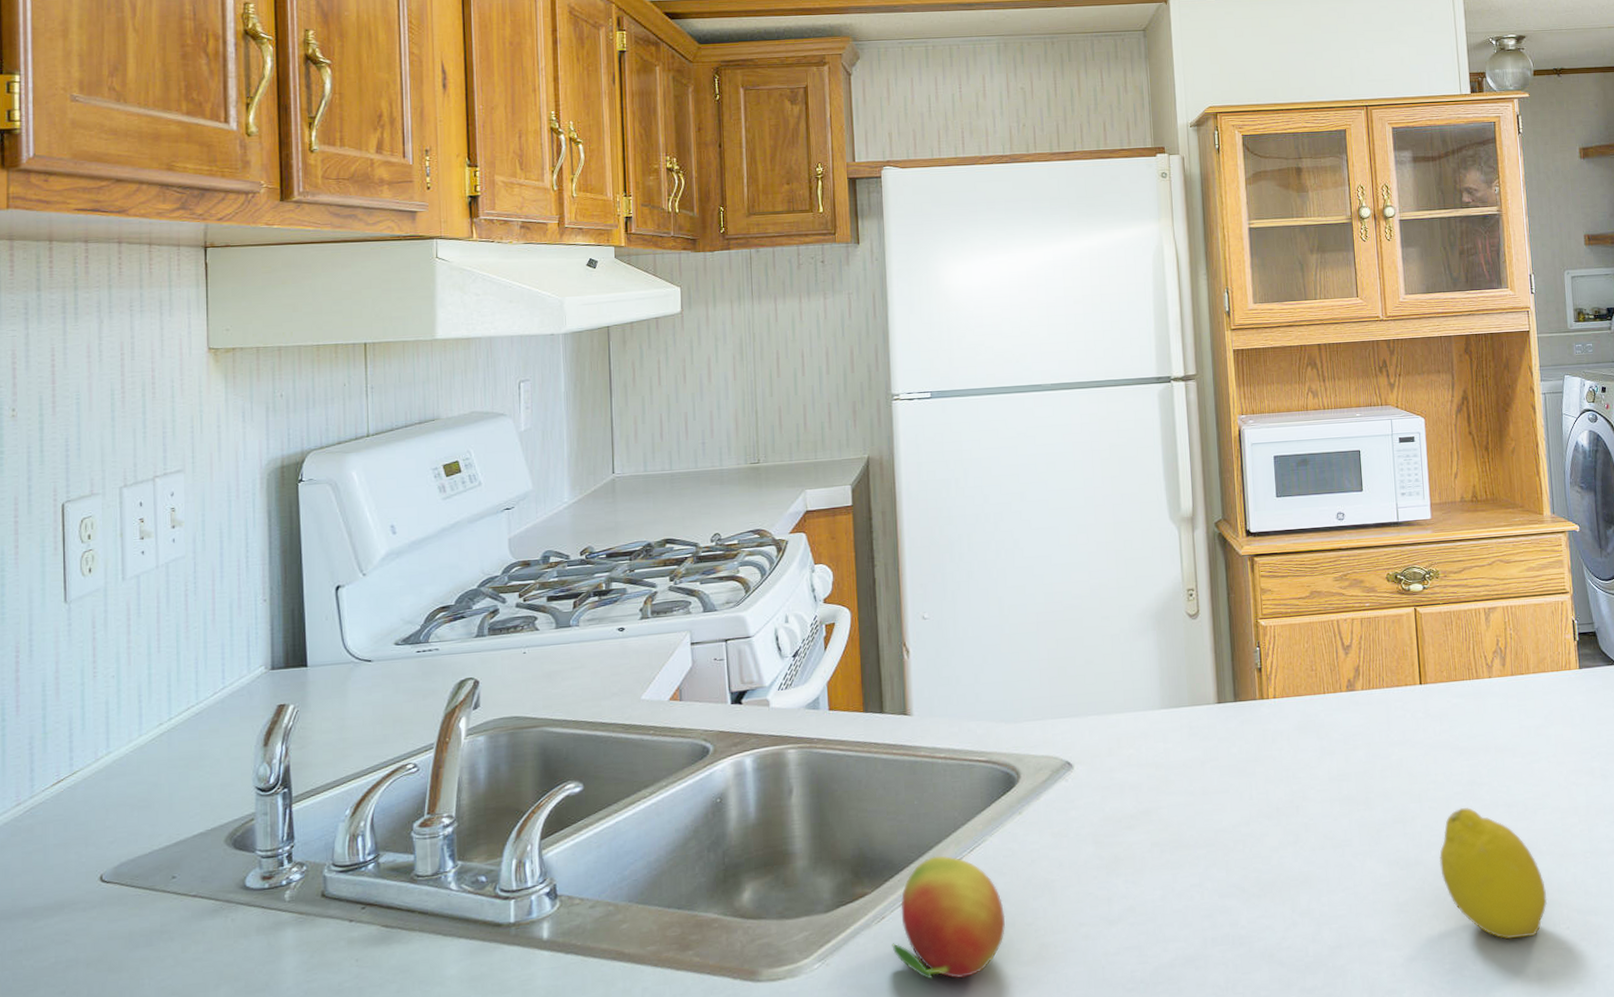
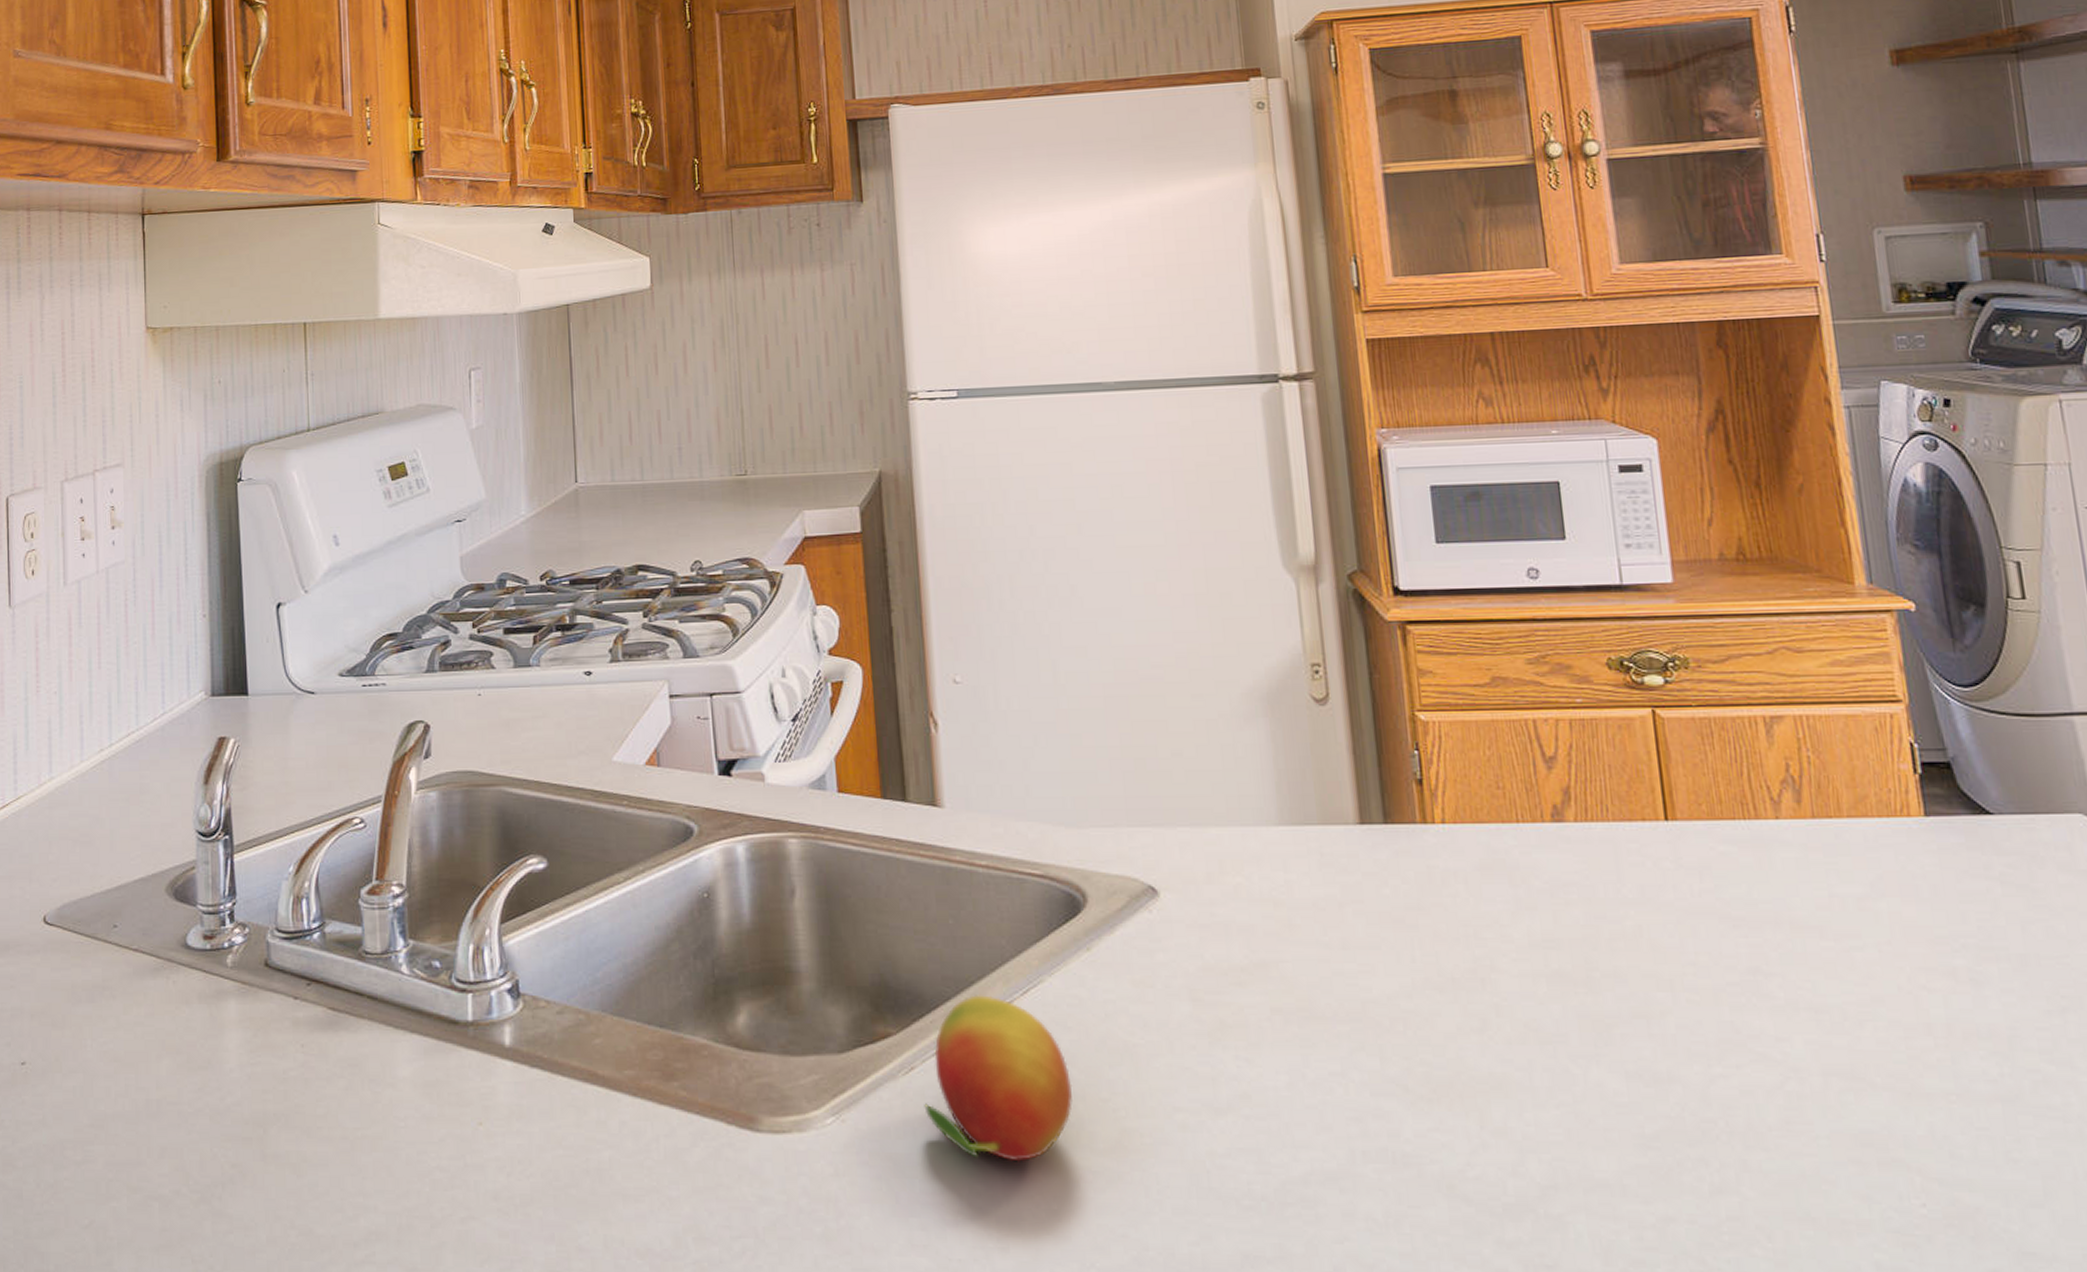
fruit: present [1439,807,1548,939] -> none [1706,1005,1887,1211]

